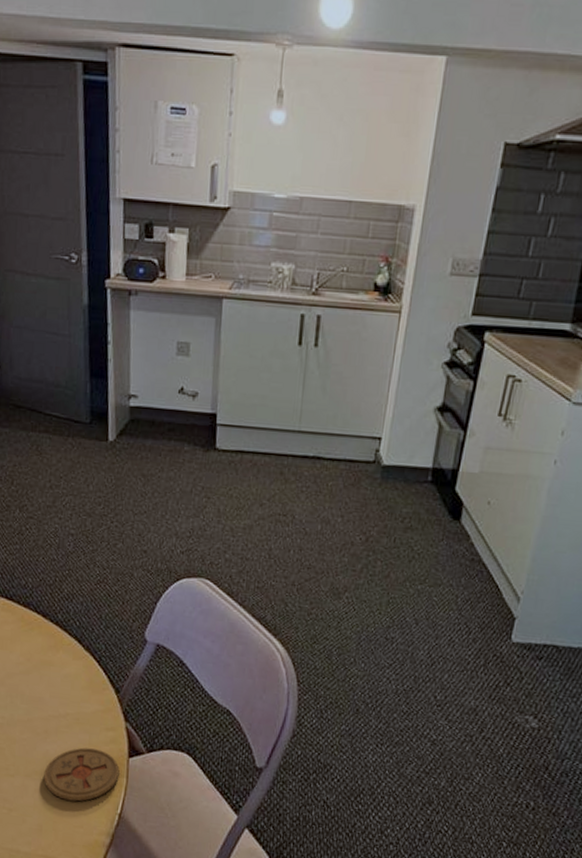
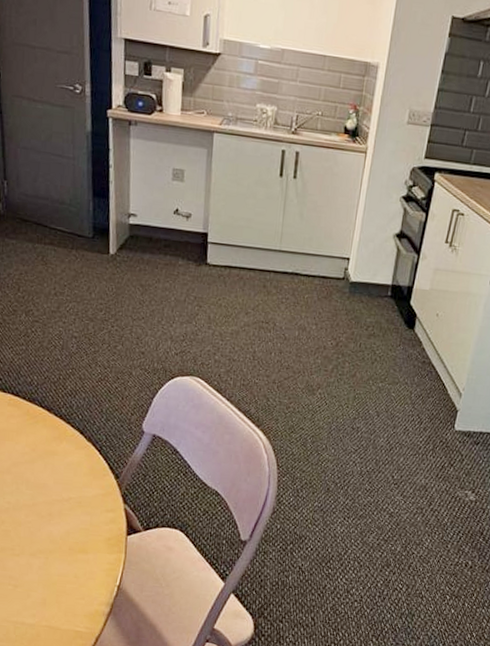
coaster: present [43,747,120,802] -> none [47,528,119,576]

